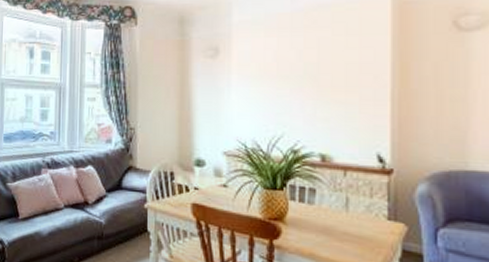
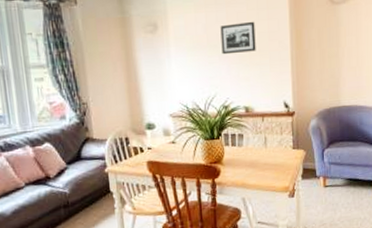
picture frame: none [295,49,341,88] -> present [220,21,256,55]

